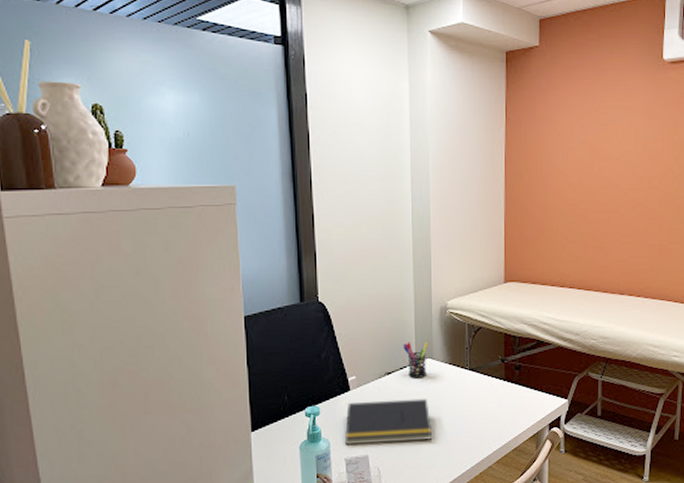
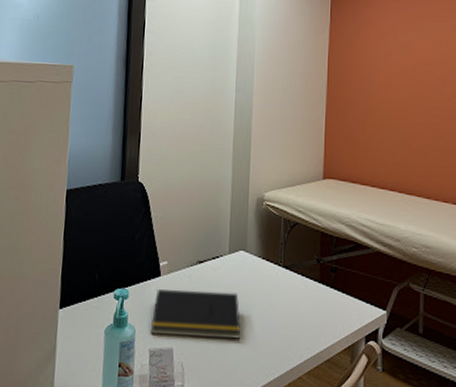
pen holder: present [403,342,429,378] -> none [217,231,243,271]

